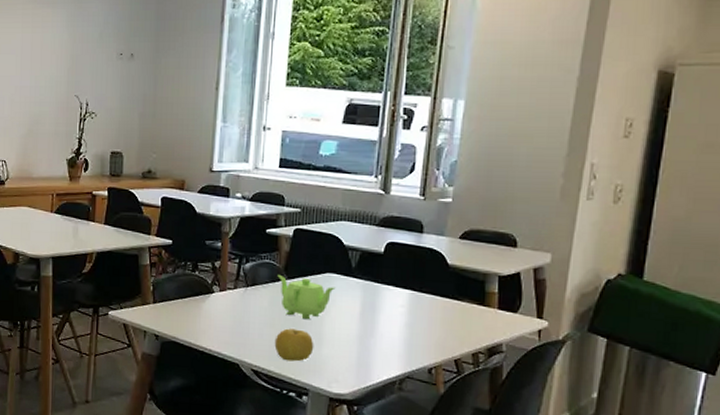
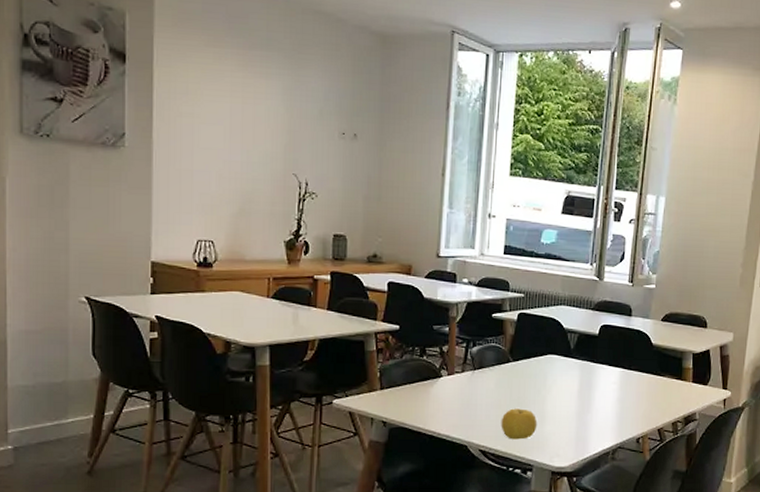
teapot: present [277,274,336,320] -> none [503,357,557,400]

